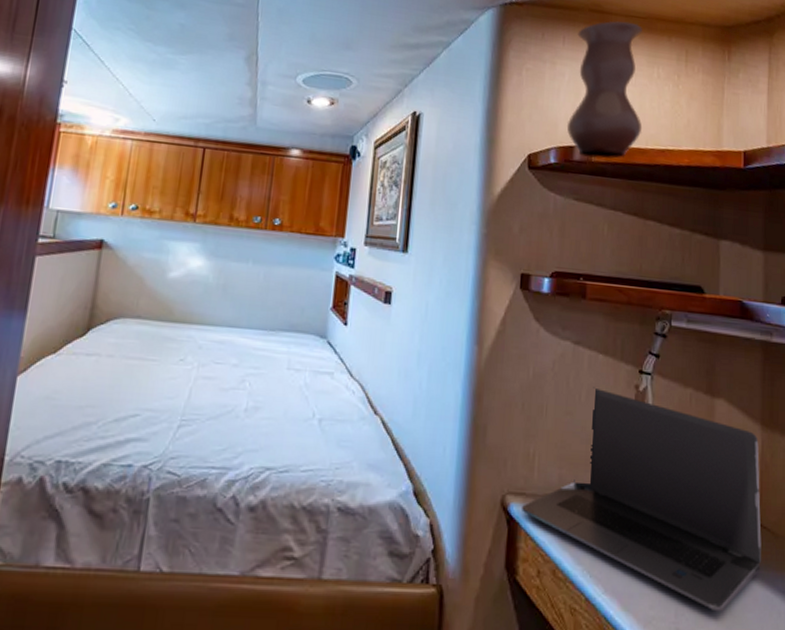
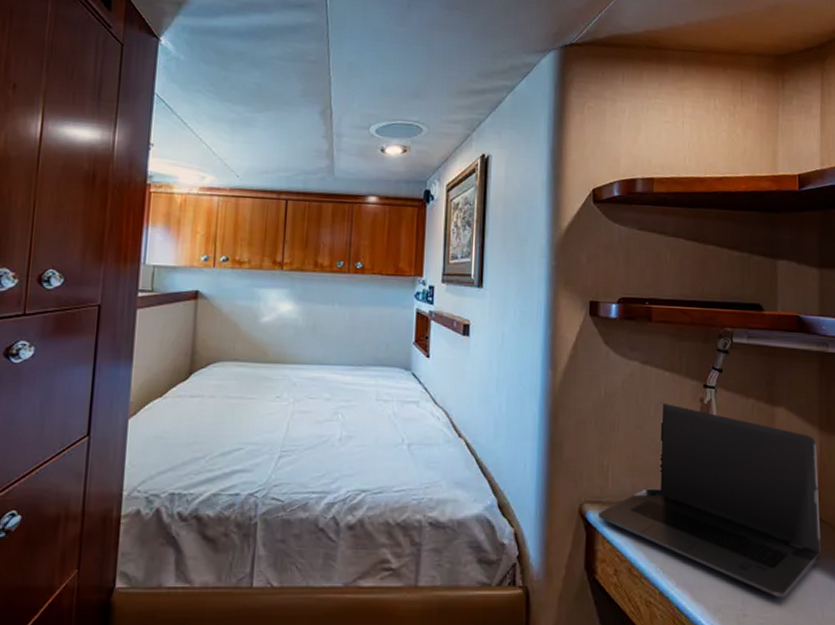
vase: present [566,21,643,159] -> none [628,56,701,190]

